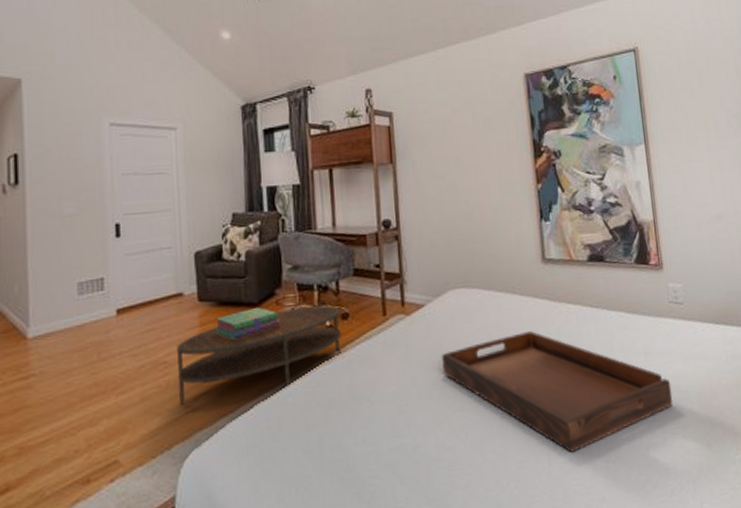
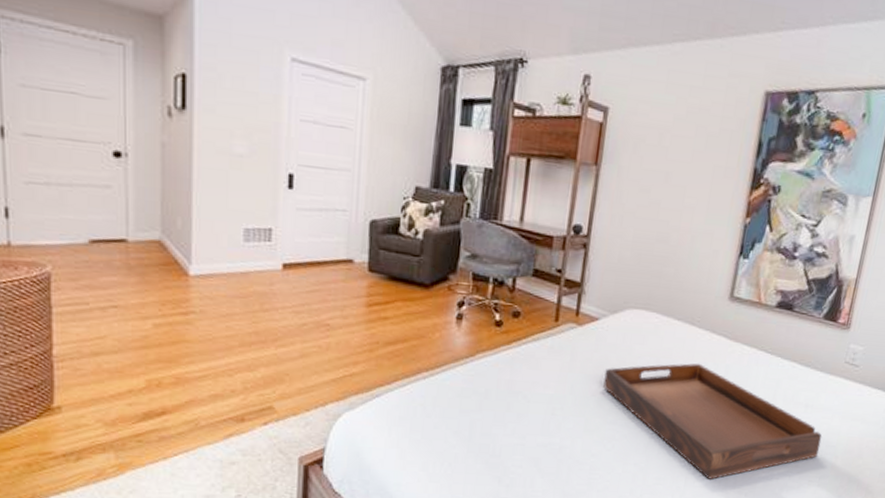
coffee table: present [176,305,342,406] -> none [339,296,512,372]
stack of books: present [215,307,281,341] -> none [382,288,450,317]

